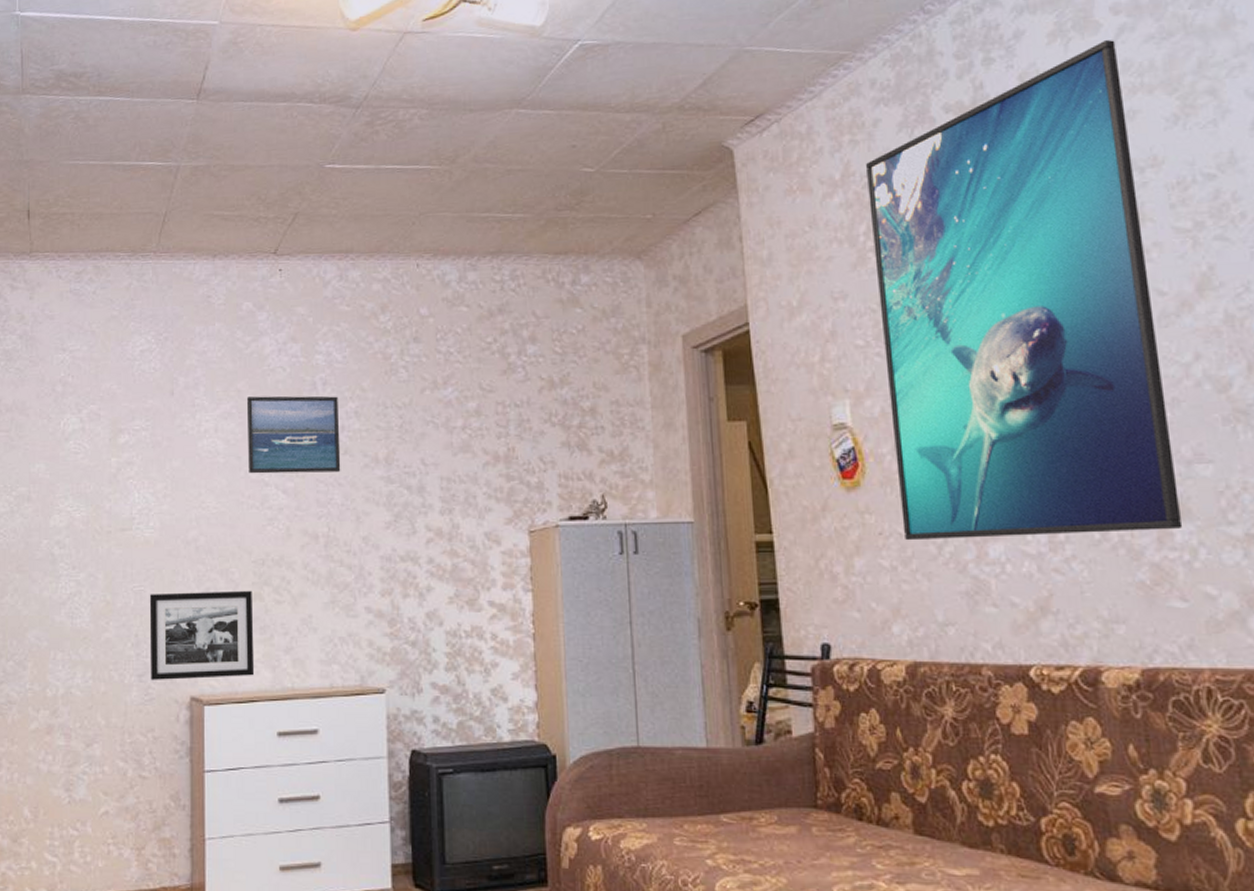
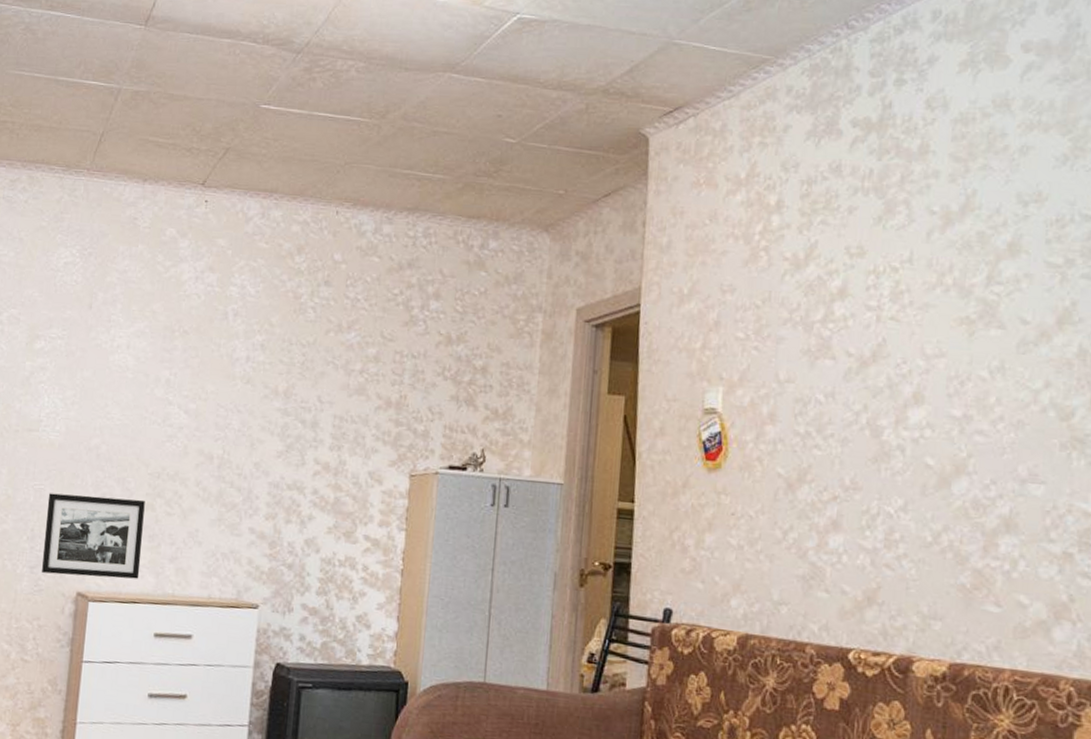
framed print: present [246,396,341,474] -> none [154,318,247,399]
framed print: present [866,40,1183,541] -> none [754,76,1021,541]

